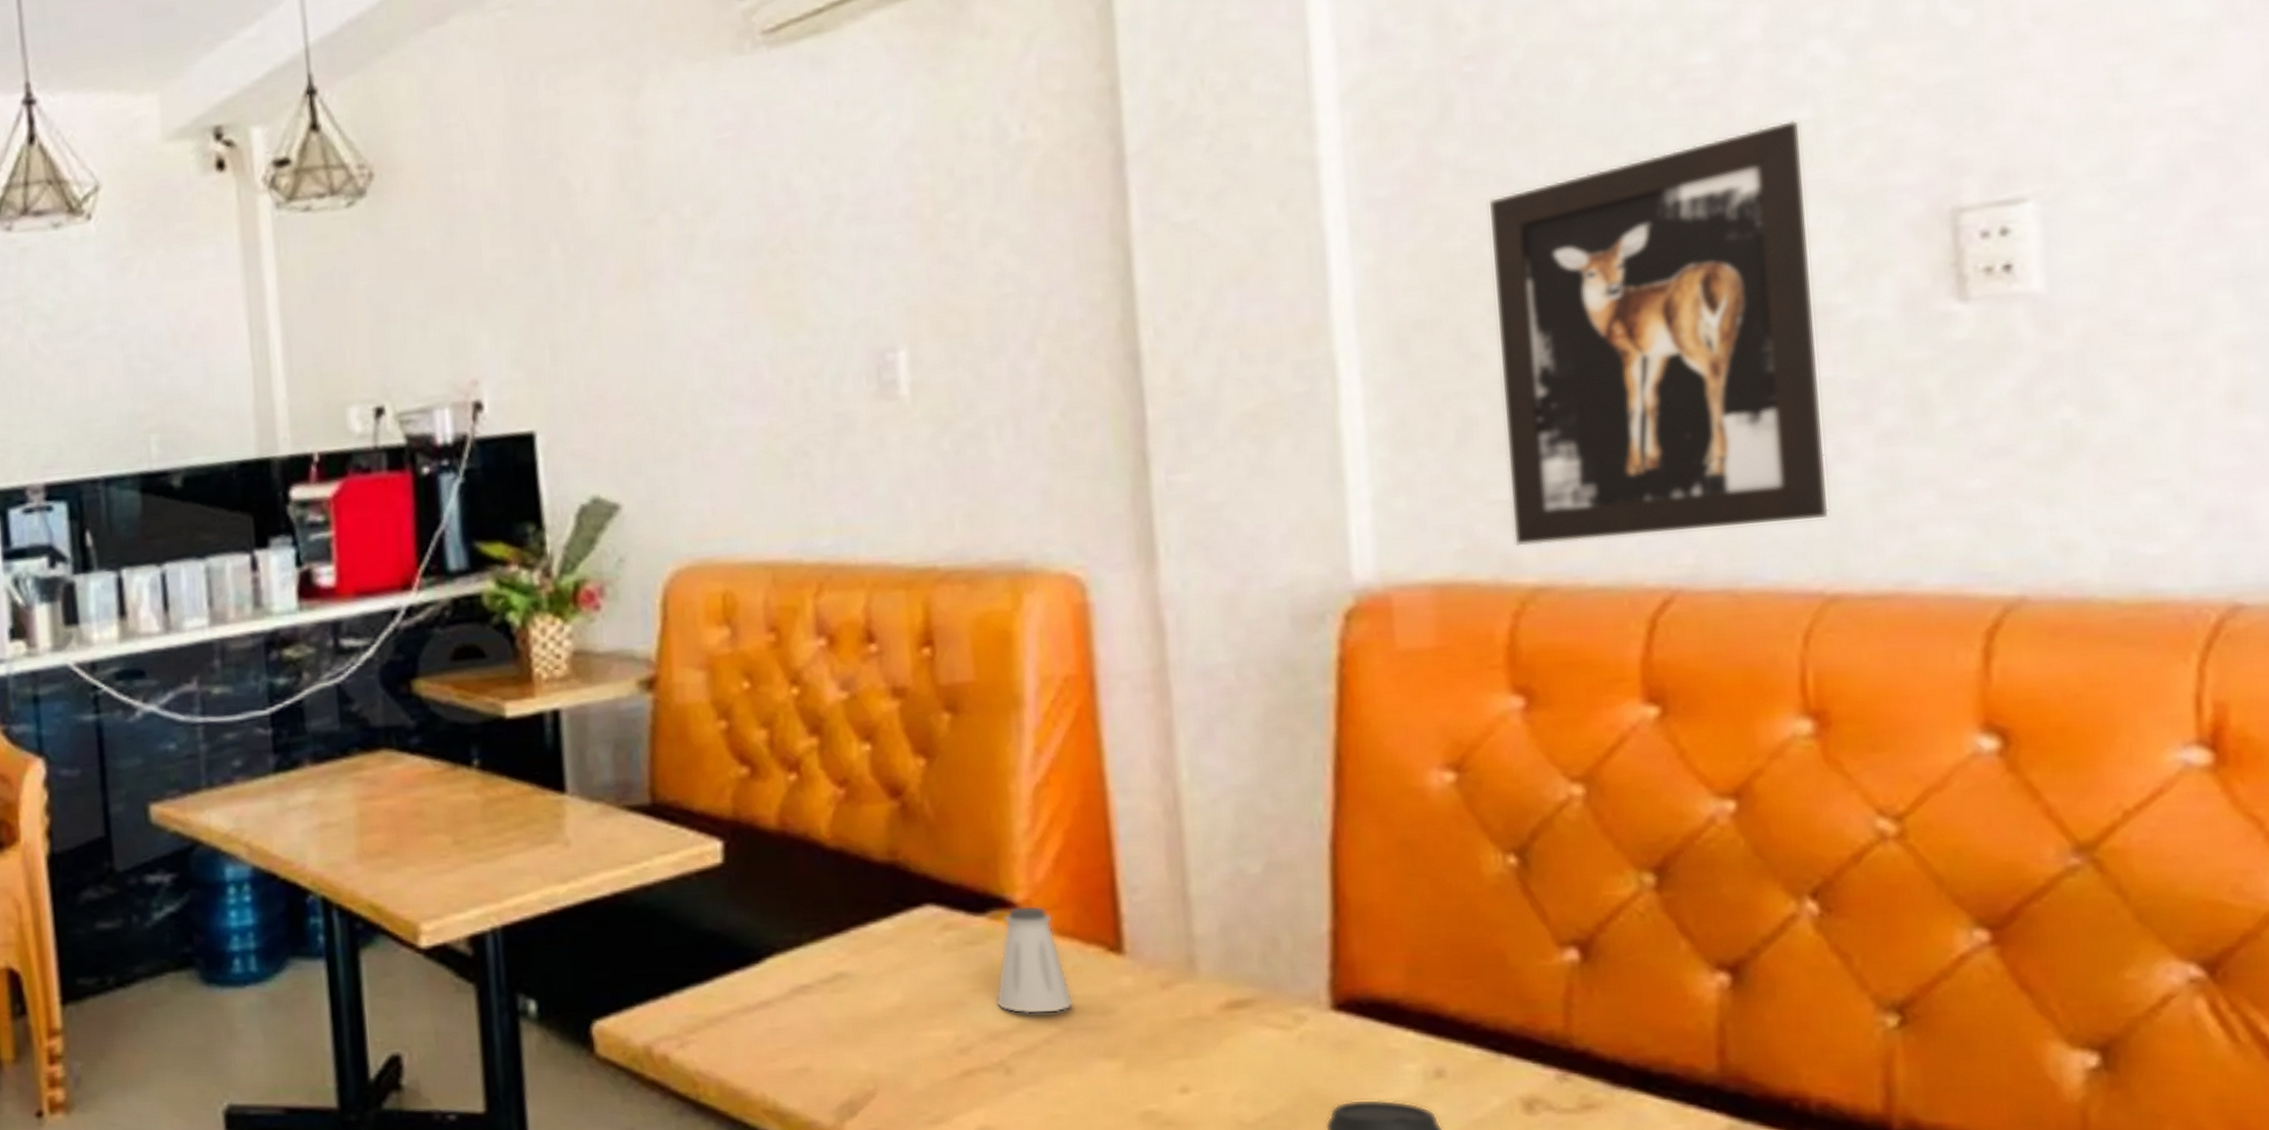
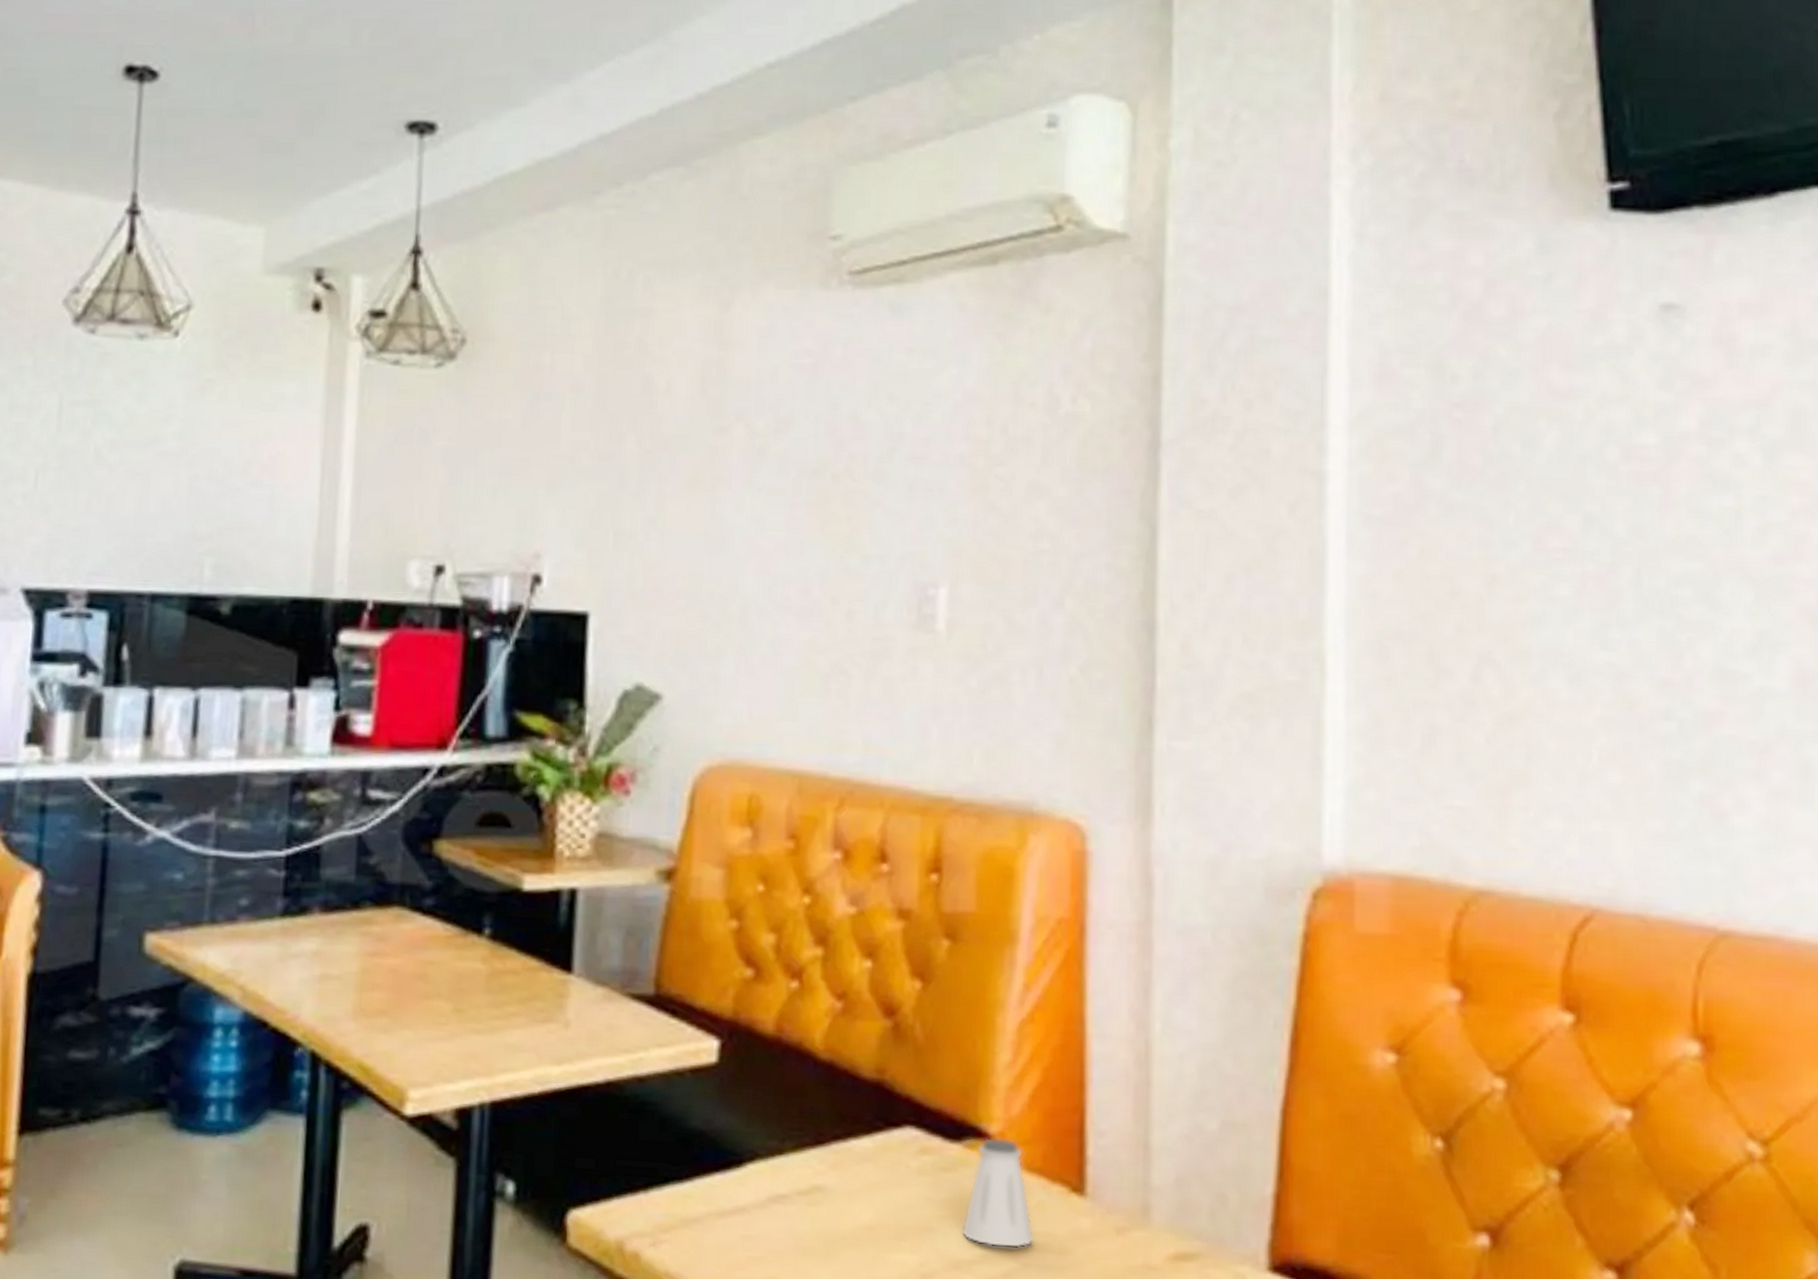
wall art: present [1487,119,1829,546] -> none [1463,505,1725,862]

